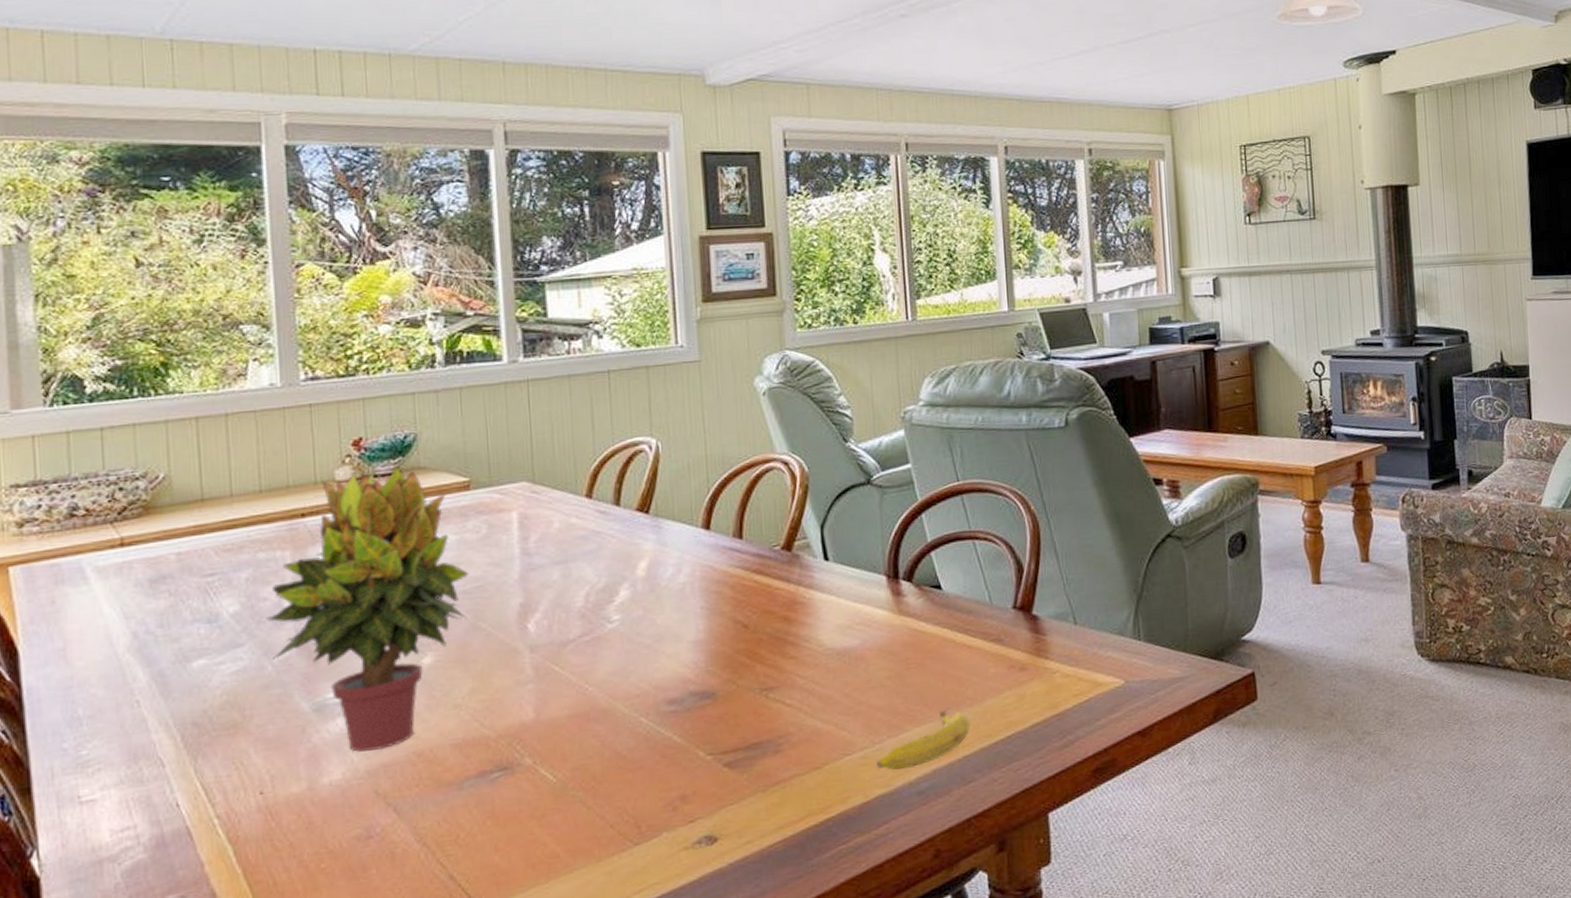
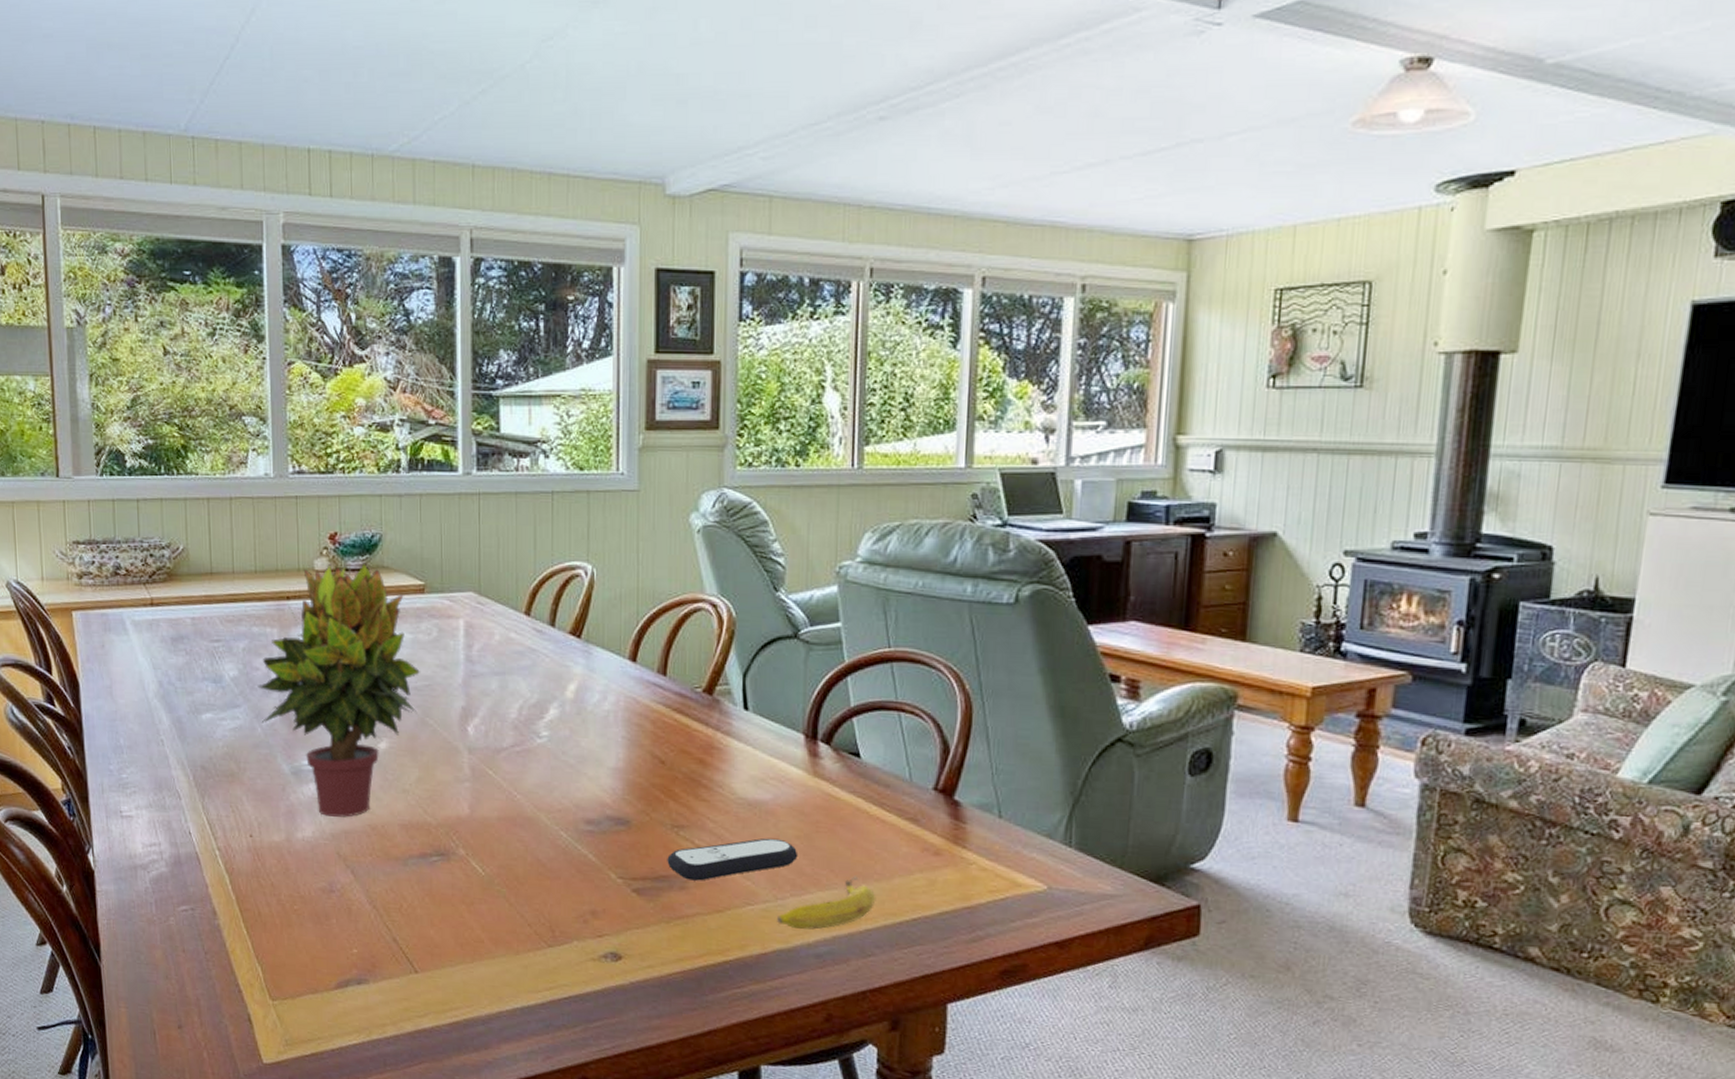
remote control: none [758,682,892,743] -> present [667,838,798,881]

